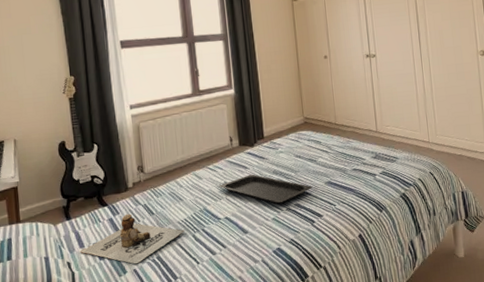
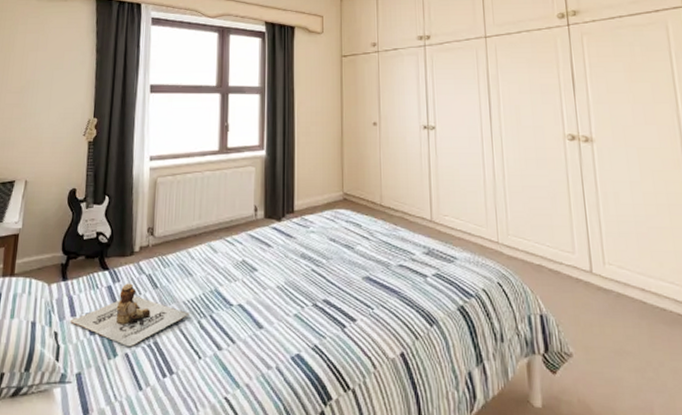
serving tray: present [219,174,312,205] -> none [236,254,346,298]

